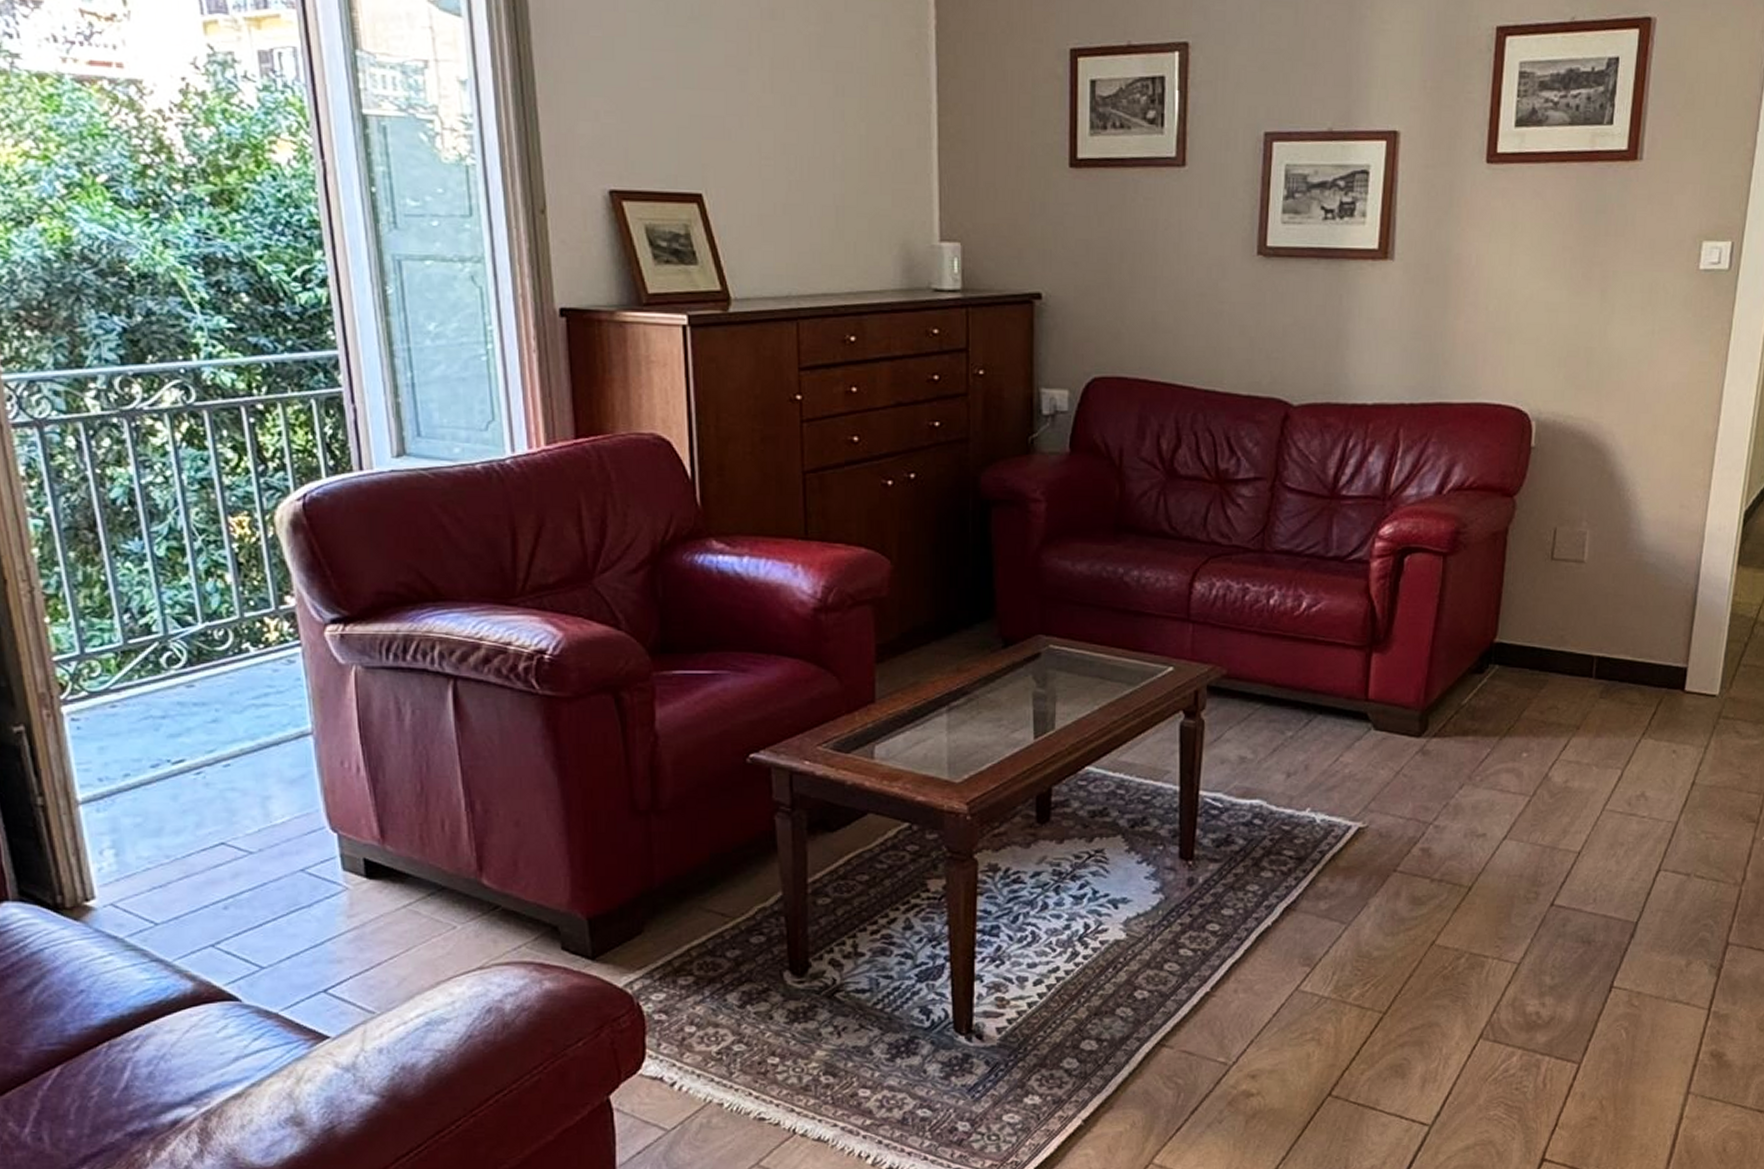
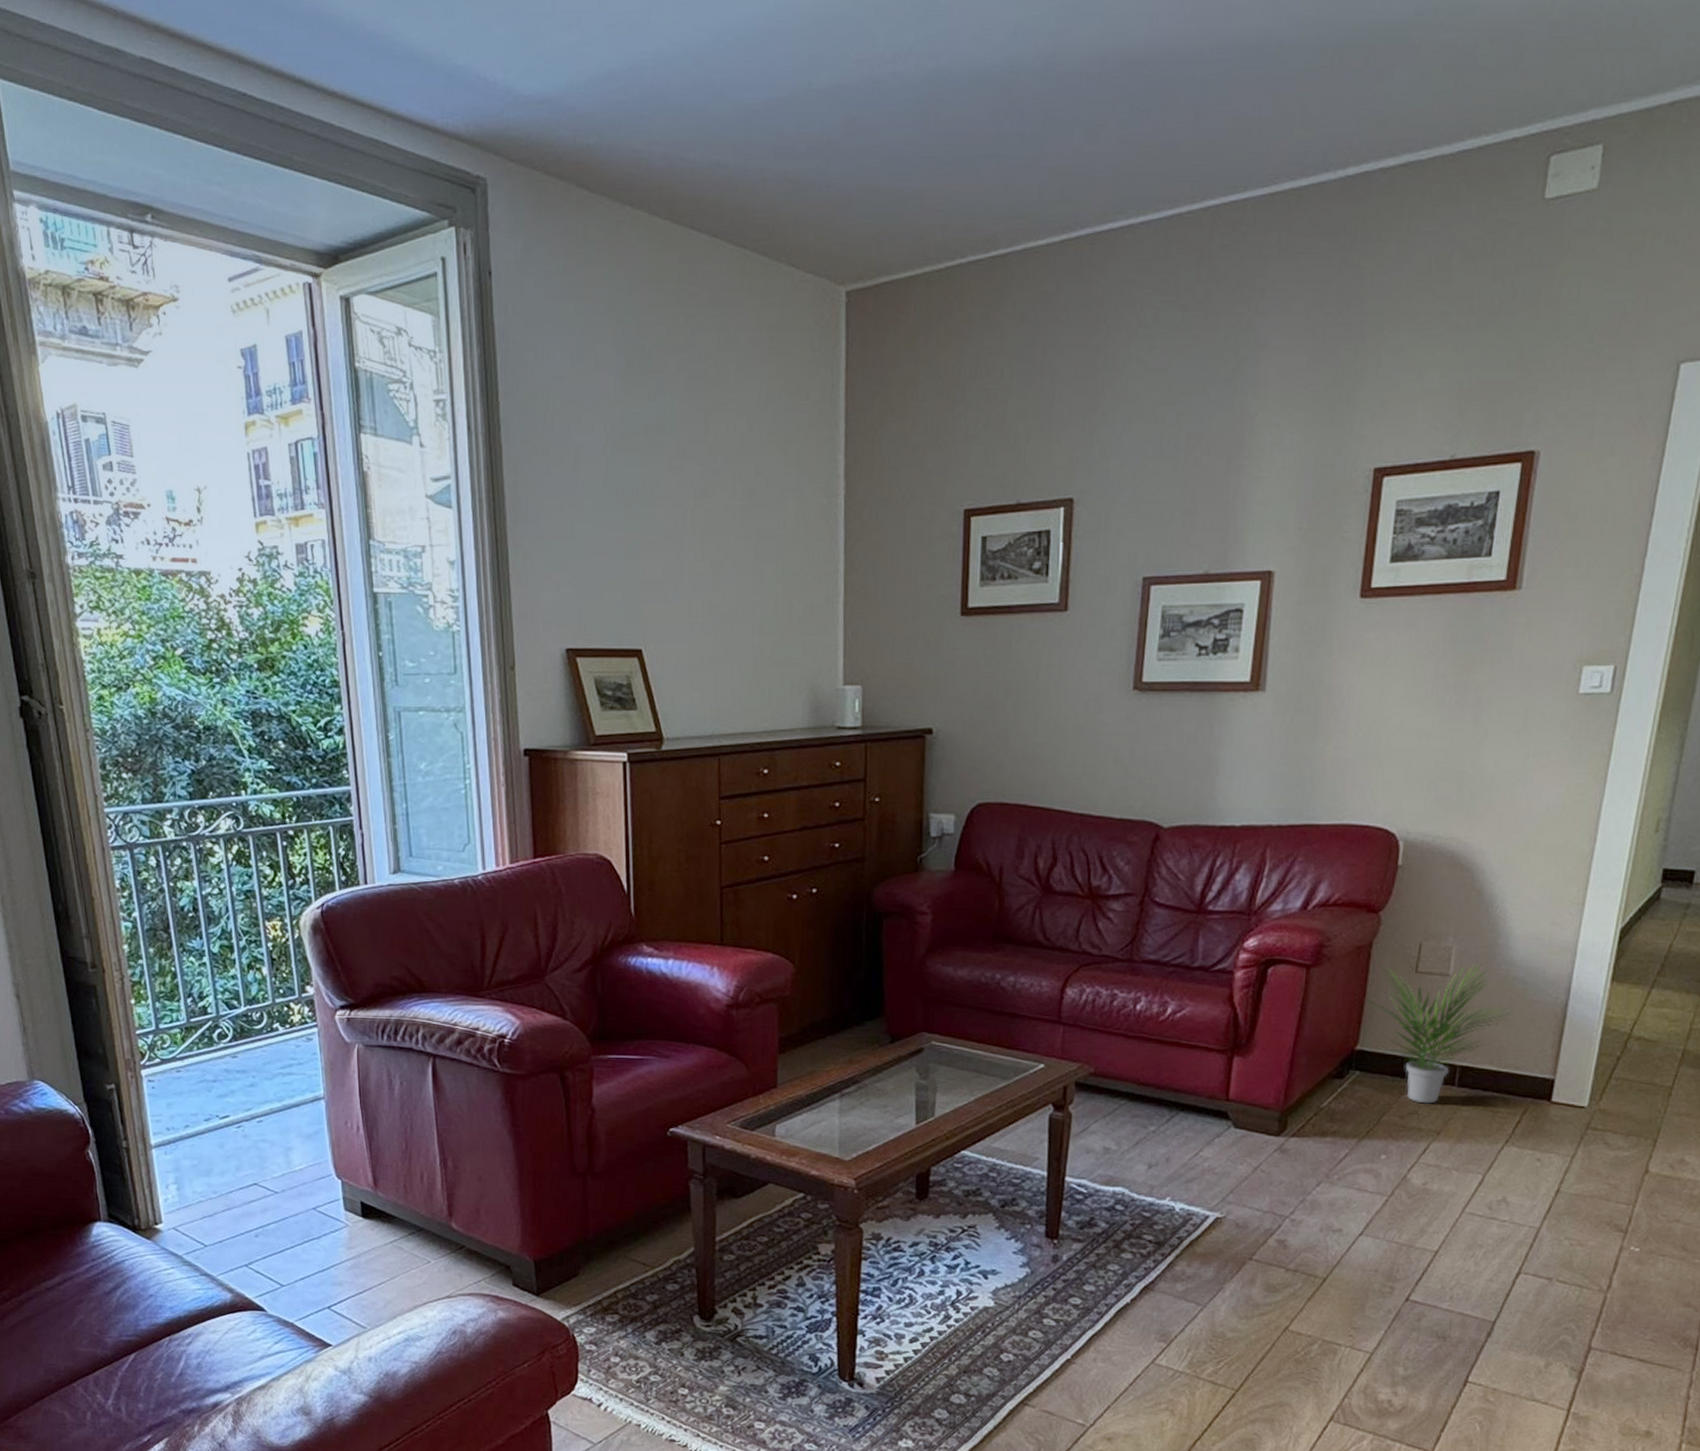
potted plant: none [1504,550,1646,697] -> present [1366,964,1513,1104]

